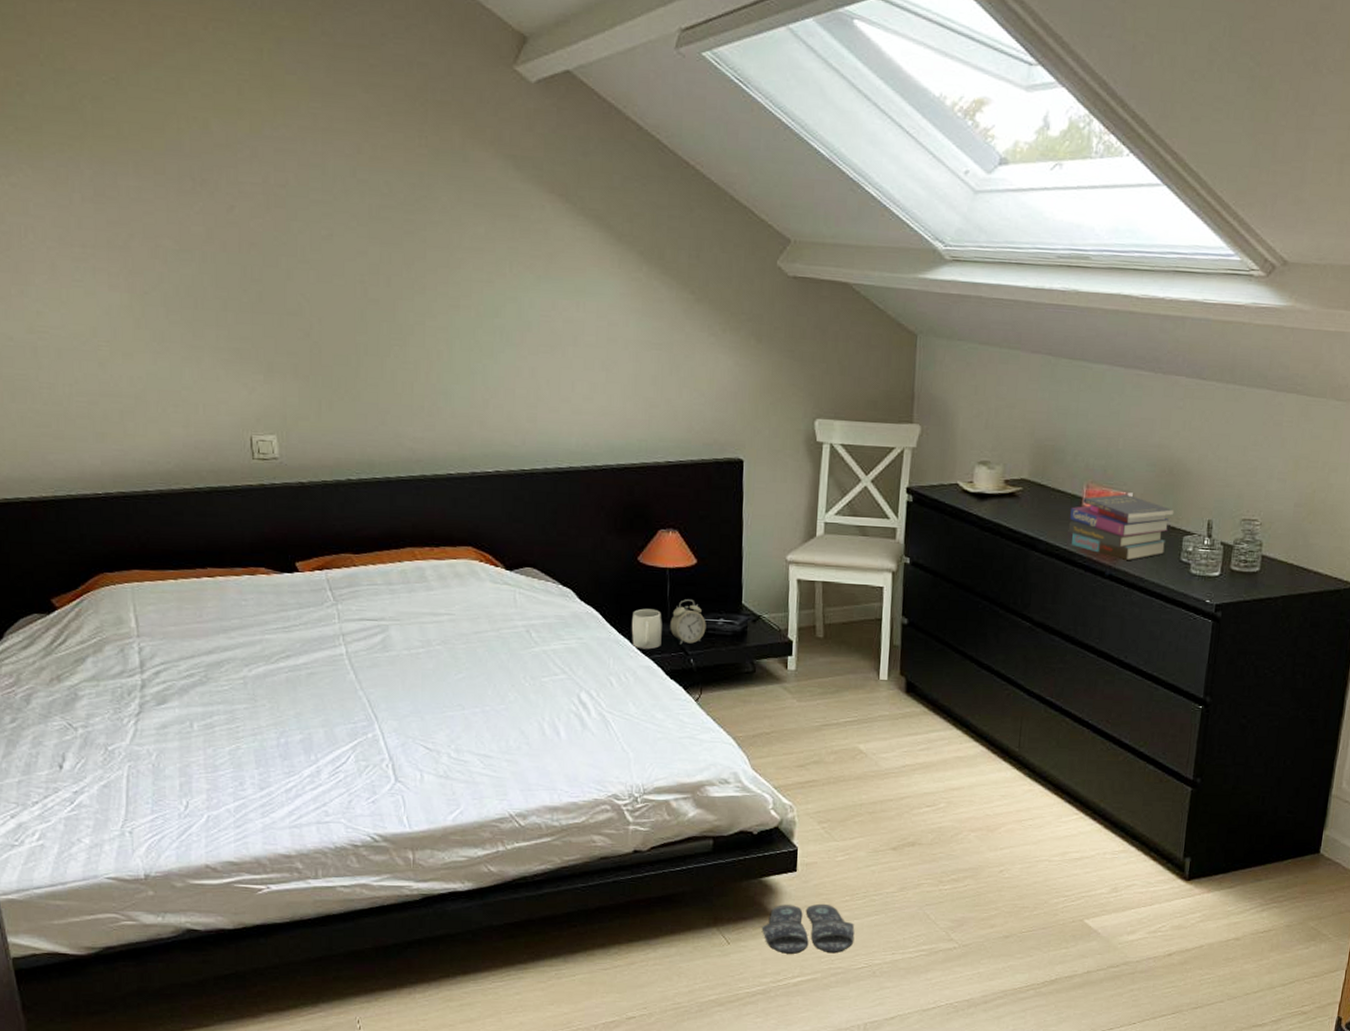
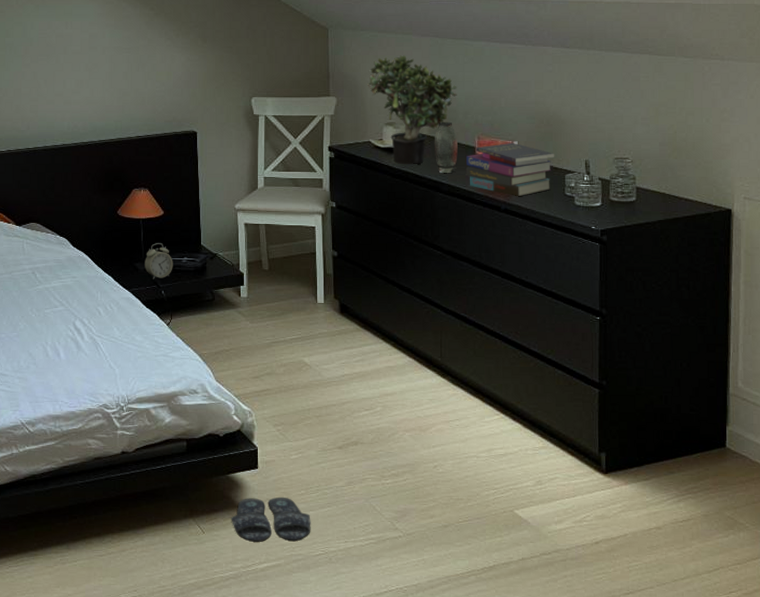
mug: present [631,608,662,650] -> none [114,251,138,284]
potted plant: none [959,375,1069,516] -> present [366,55,457,165]
vase: none [1033,463,1063,528] -> present [434,121,458,173]

